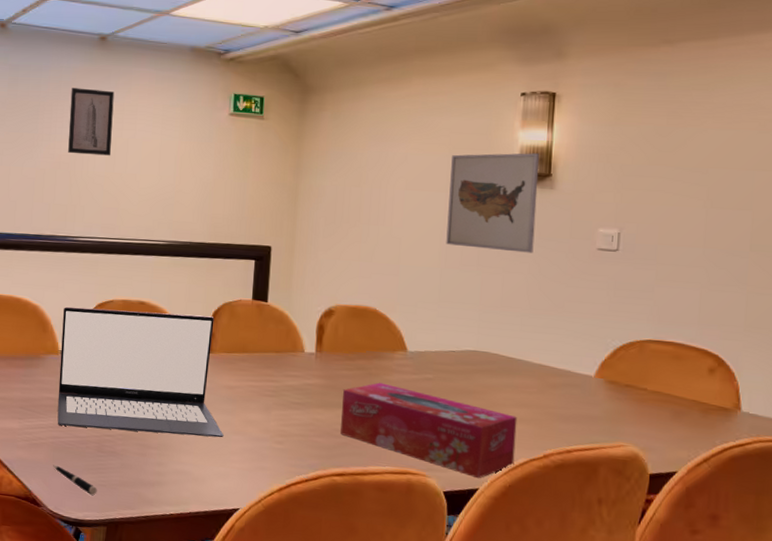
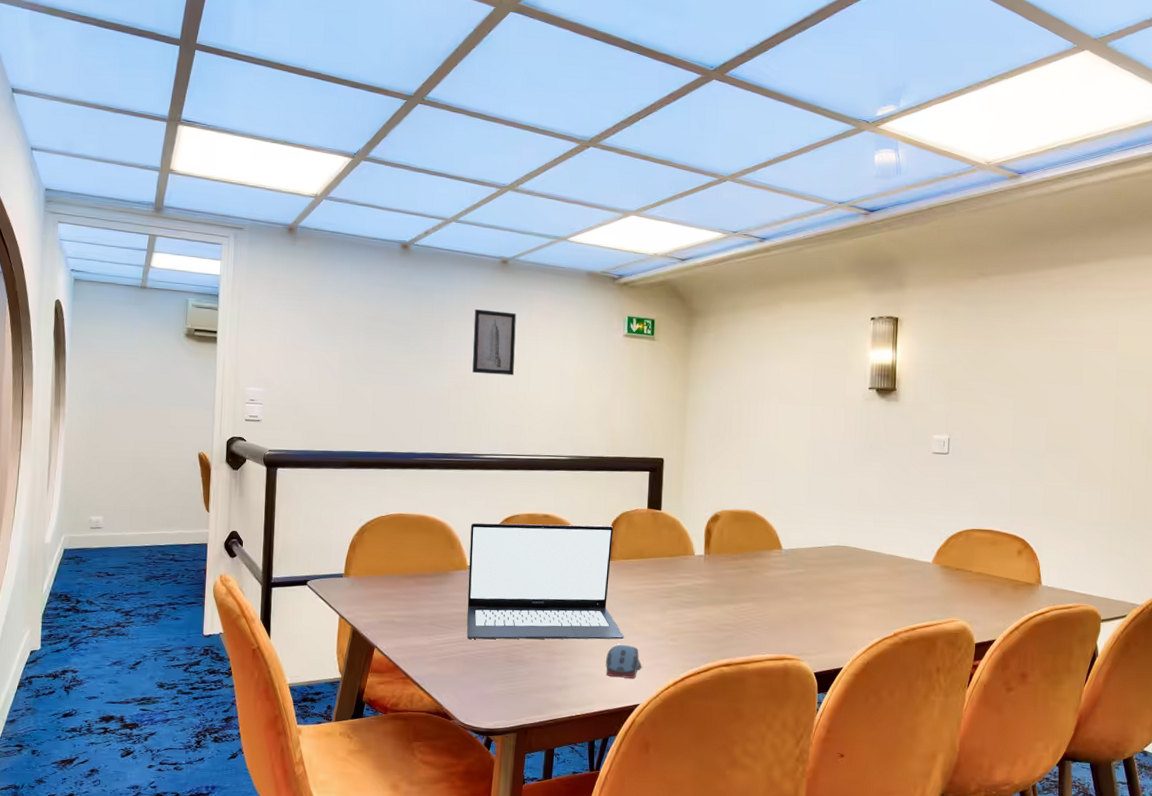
pen: present [52,464,97,496] -> none [462,677,507,705]
computer mouse: none [203,443,243,481] -> present [605,645,642,678]
tissue box: present [340,382,518,479] -> none [727,579,873,659]
wall art: present [446,153,540,253] -> none [812,370,887,458]

